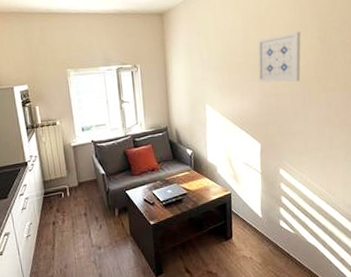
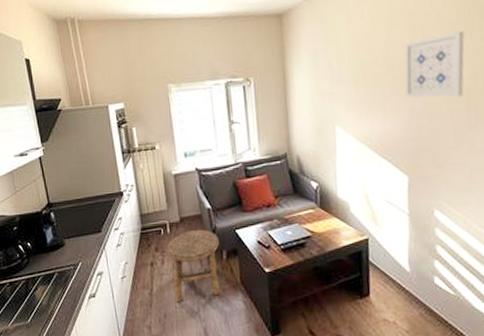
stool: none [66,191,113,255] -> present [166,229,221,303]

